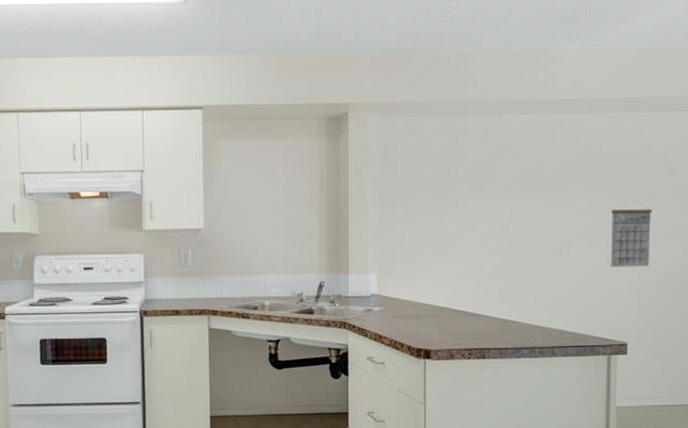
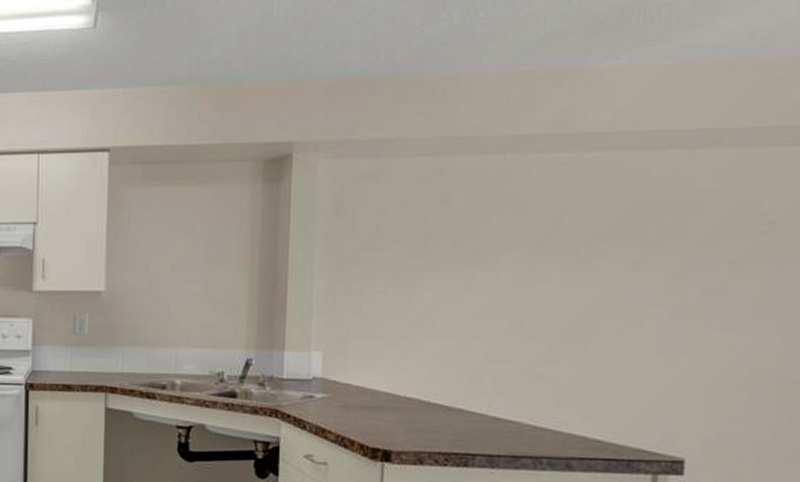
calendar: present [610,198,652,268] -> none [662,265,733,358]

